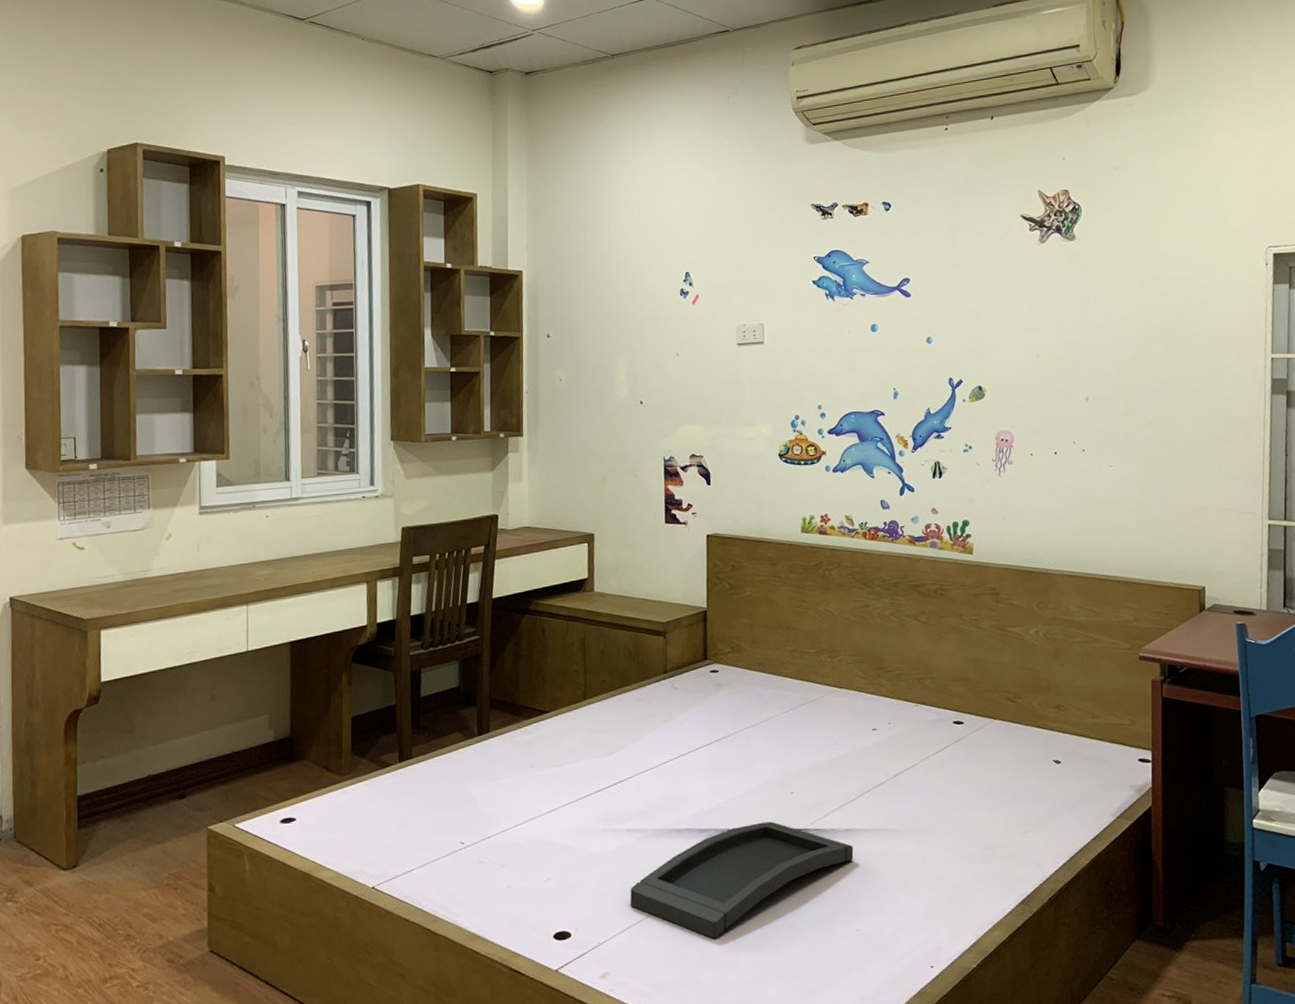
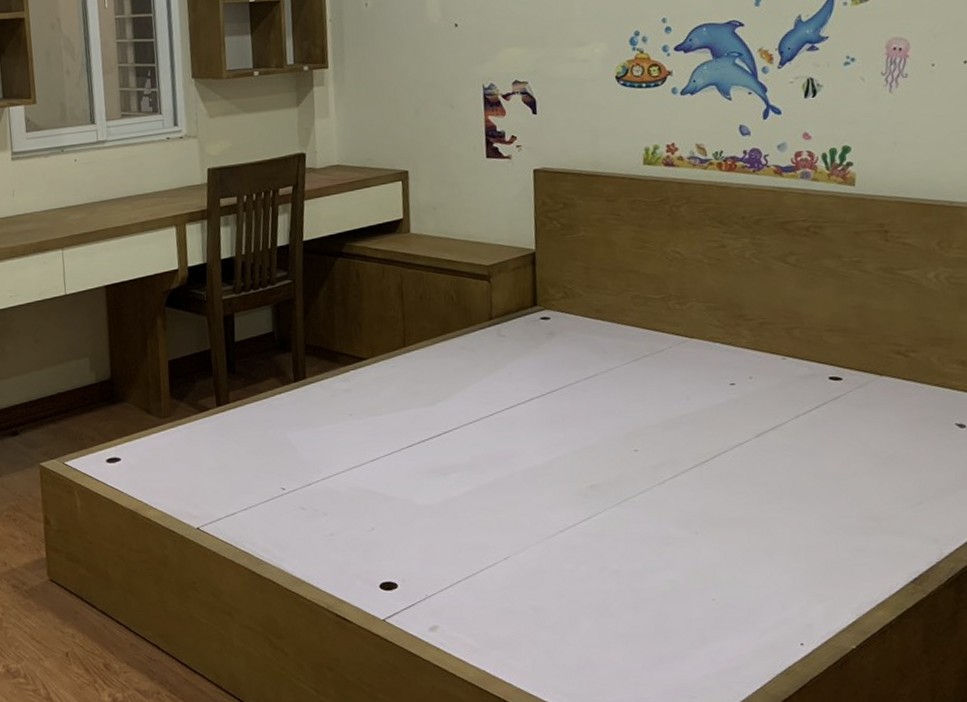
tray: present [630,821,854,939] -> none [458,480,709,599]

